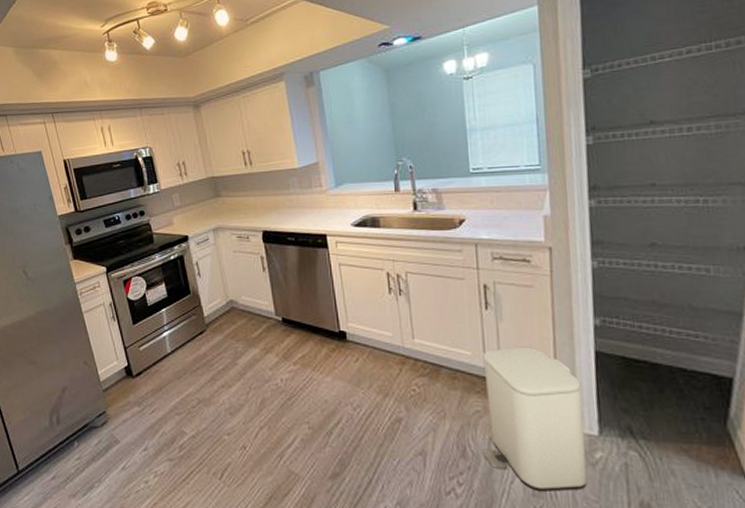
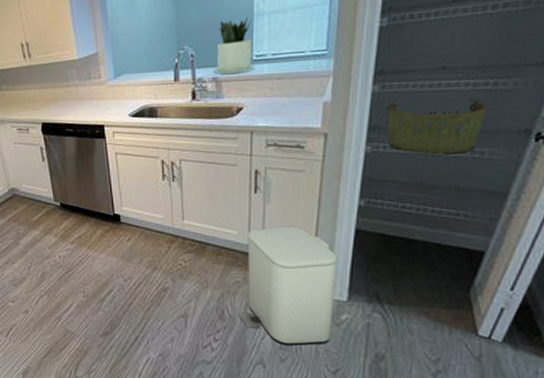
planter: none [433,132,472,187] -> present [214,17,254,75]
basket: none [607,215,703,271] -> present [387,99,487,155]

